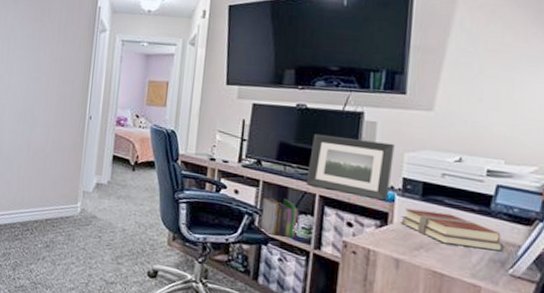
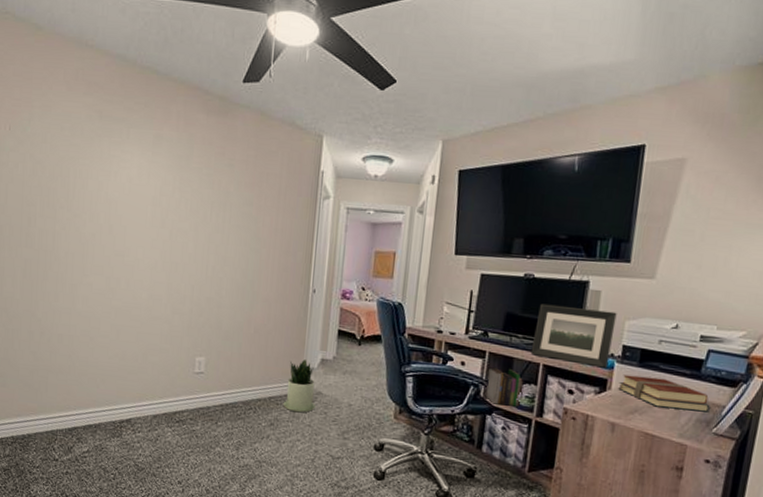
planter: none [58,183,90,236] -> present [283,360,316,413]

